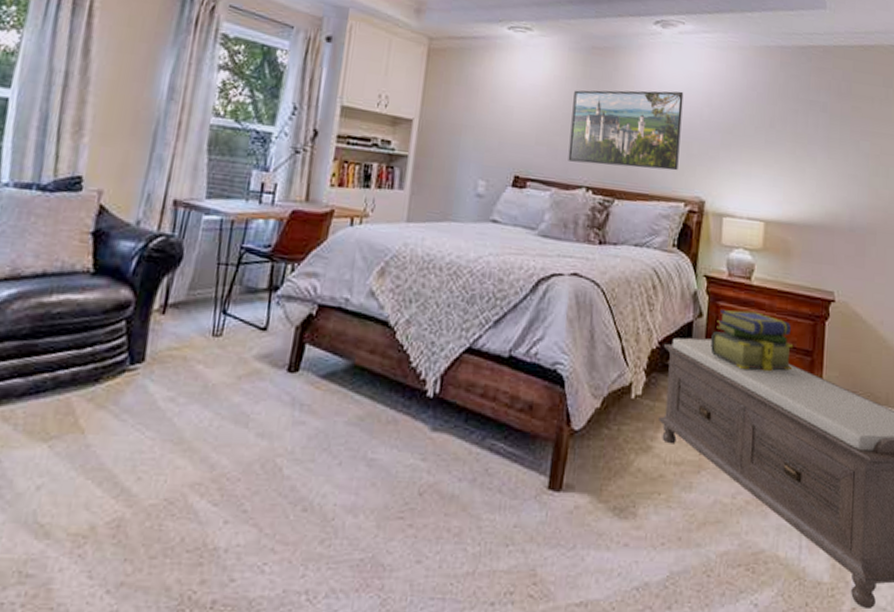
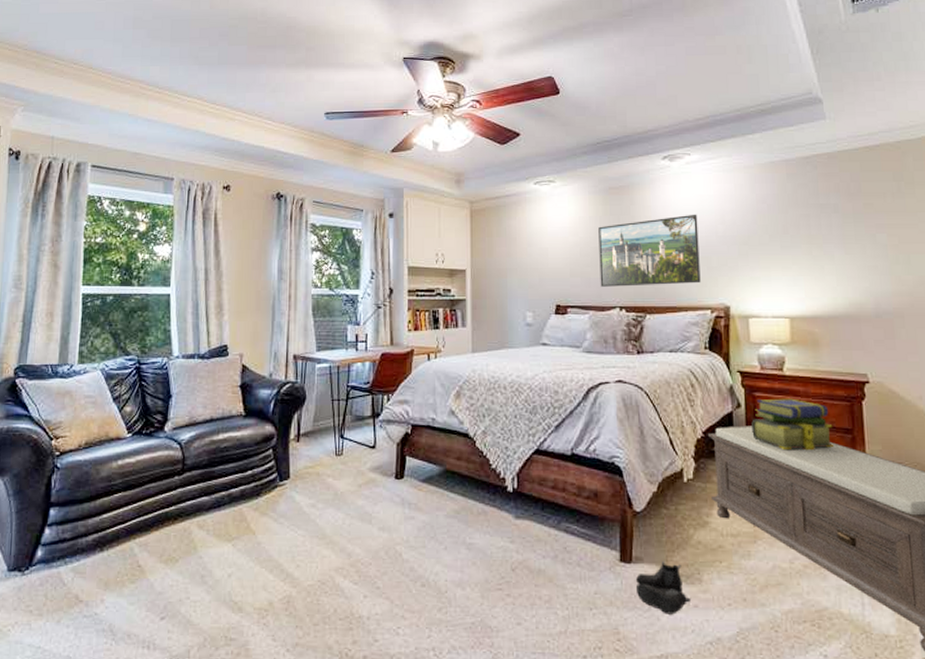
boots: none [562,490,621,554] -> present [635,561,690,615]

